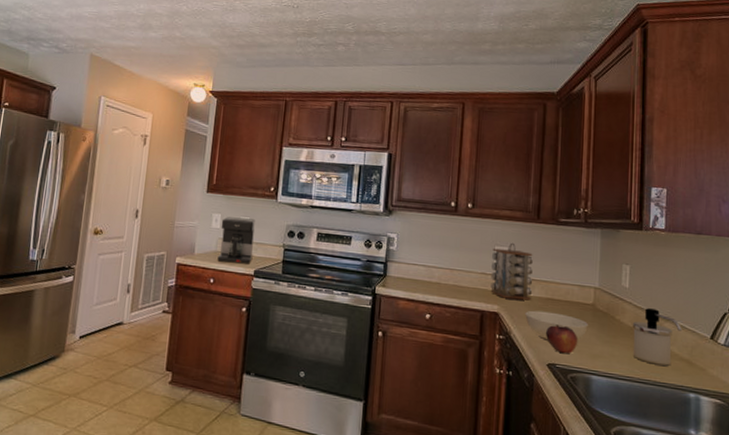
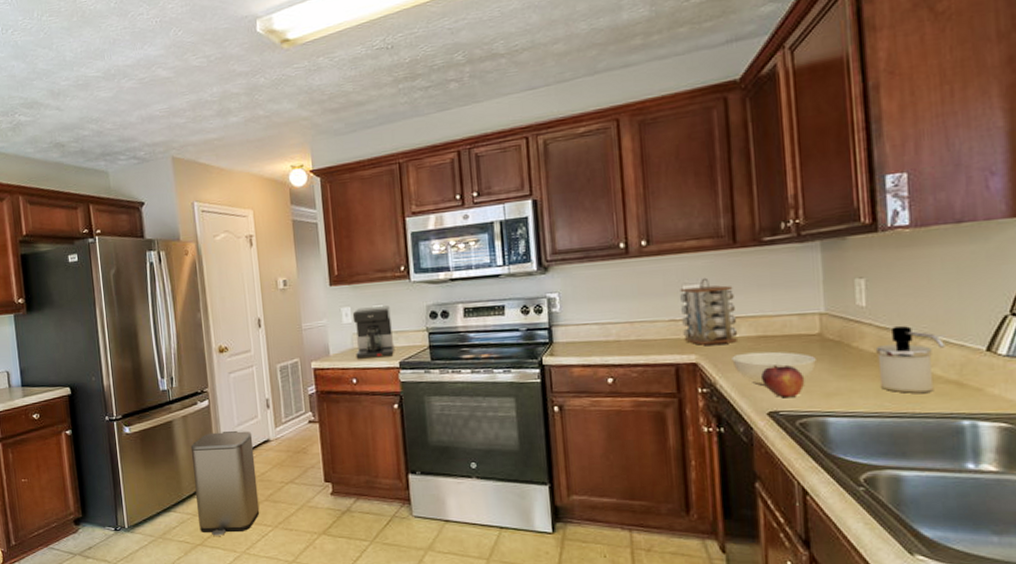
pedal bin: none [36,307,108,410] -> present [190,431,260,536]

